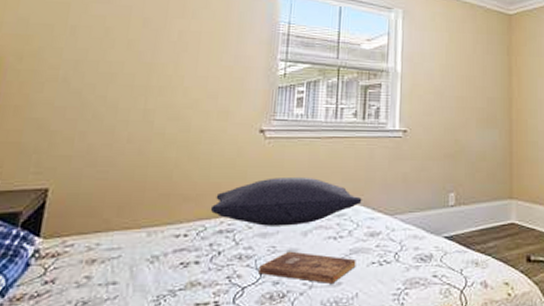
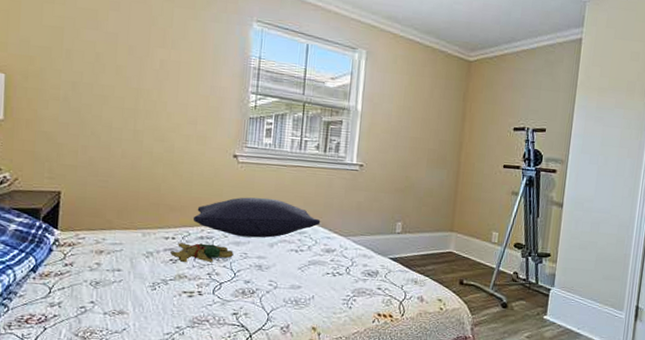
teddy bear: none [181,239,259,266] -> present [170,243,234,263]
bible: present [259,251,356,283] -> none [233,258,314,286]

